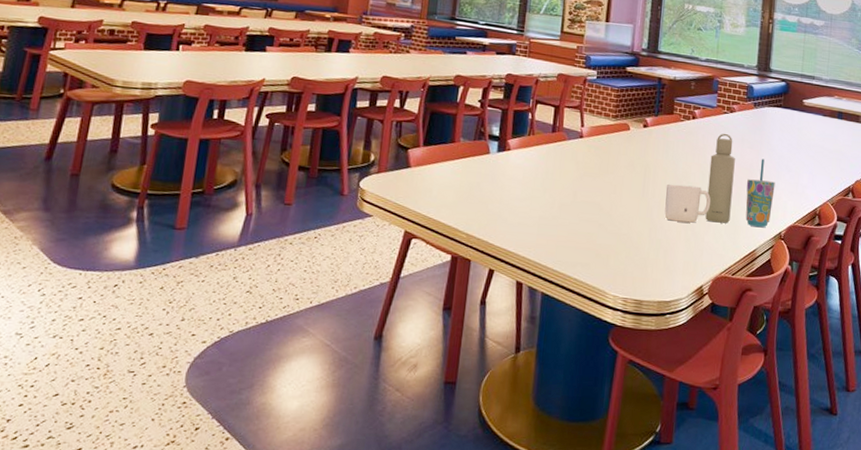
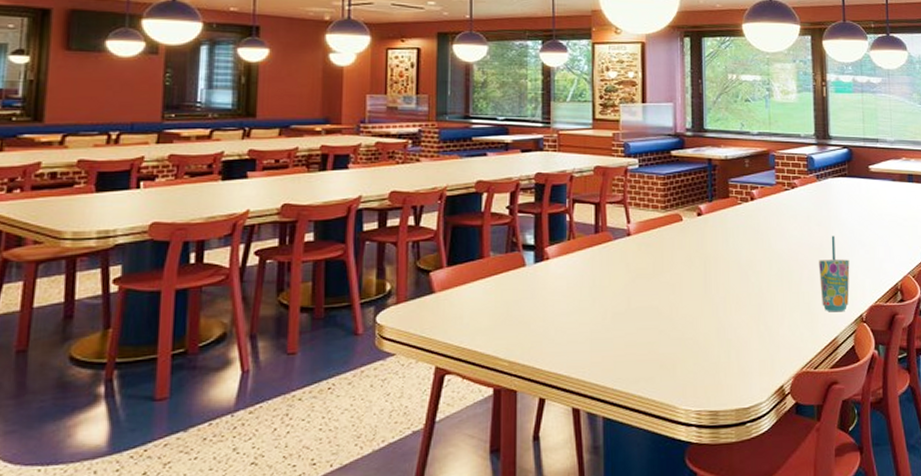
mug: present [664,183,712,223] -> none [730,275,782,317]
bottle: present [705,133,735,224] -> none [775,212,805,313]

